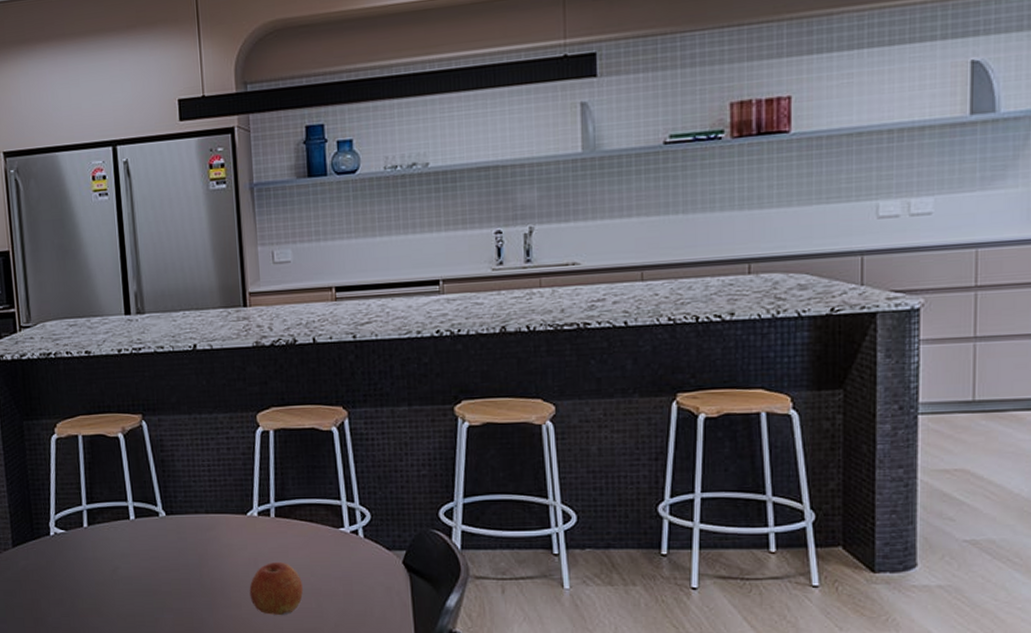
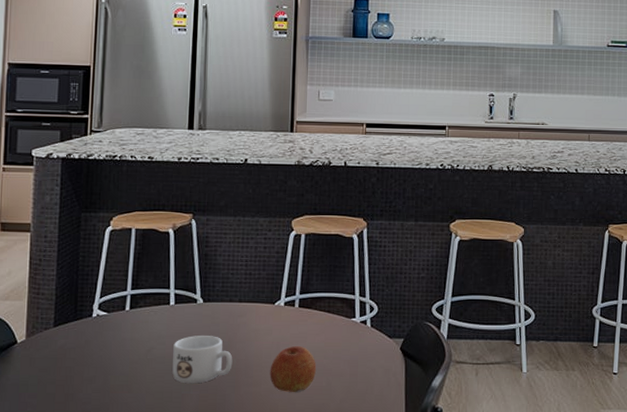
mug: none [139,553,207,606] -> present [172,336,233,384]

